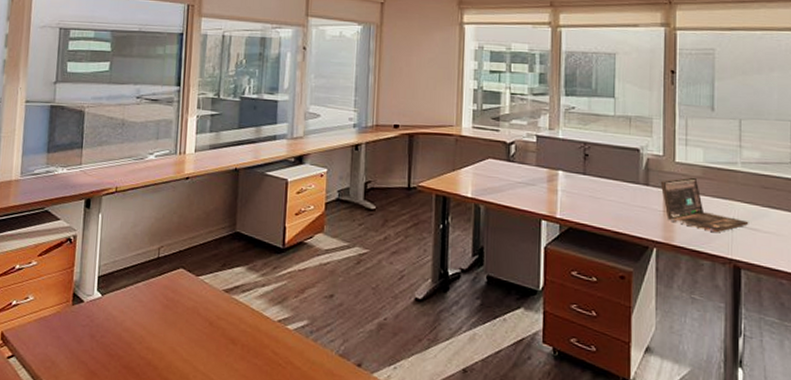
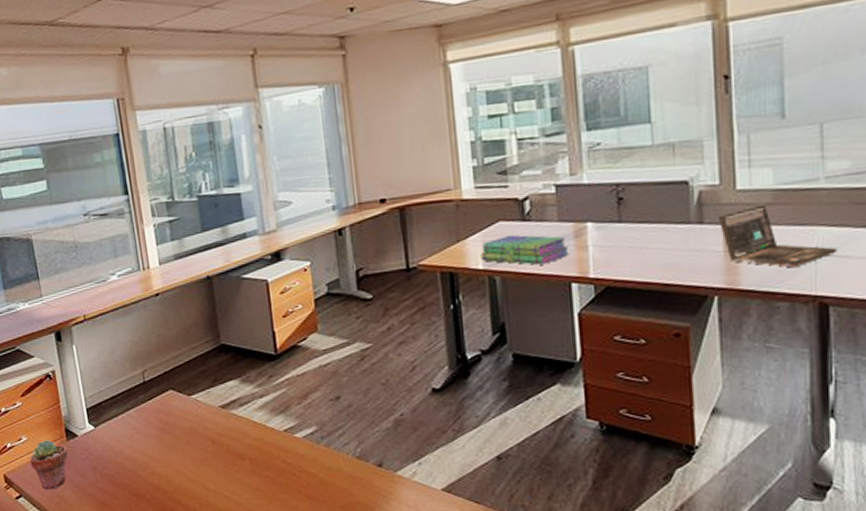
potted succulent: none [31,301,71,353] -> present [30,439,68,490]
stack of books: none [470,171,542,201] -> present [481,234,569,265]

